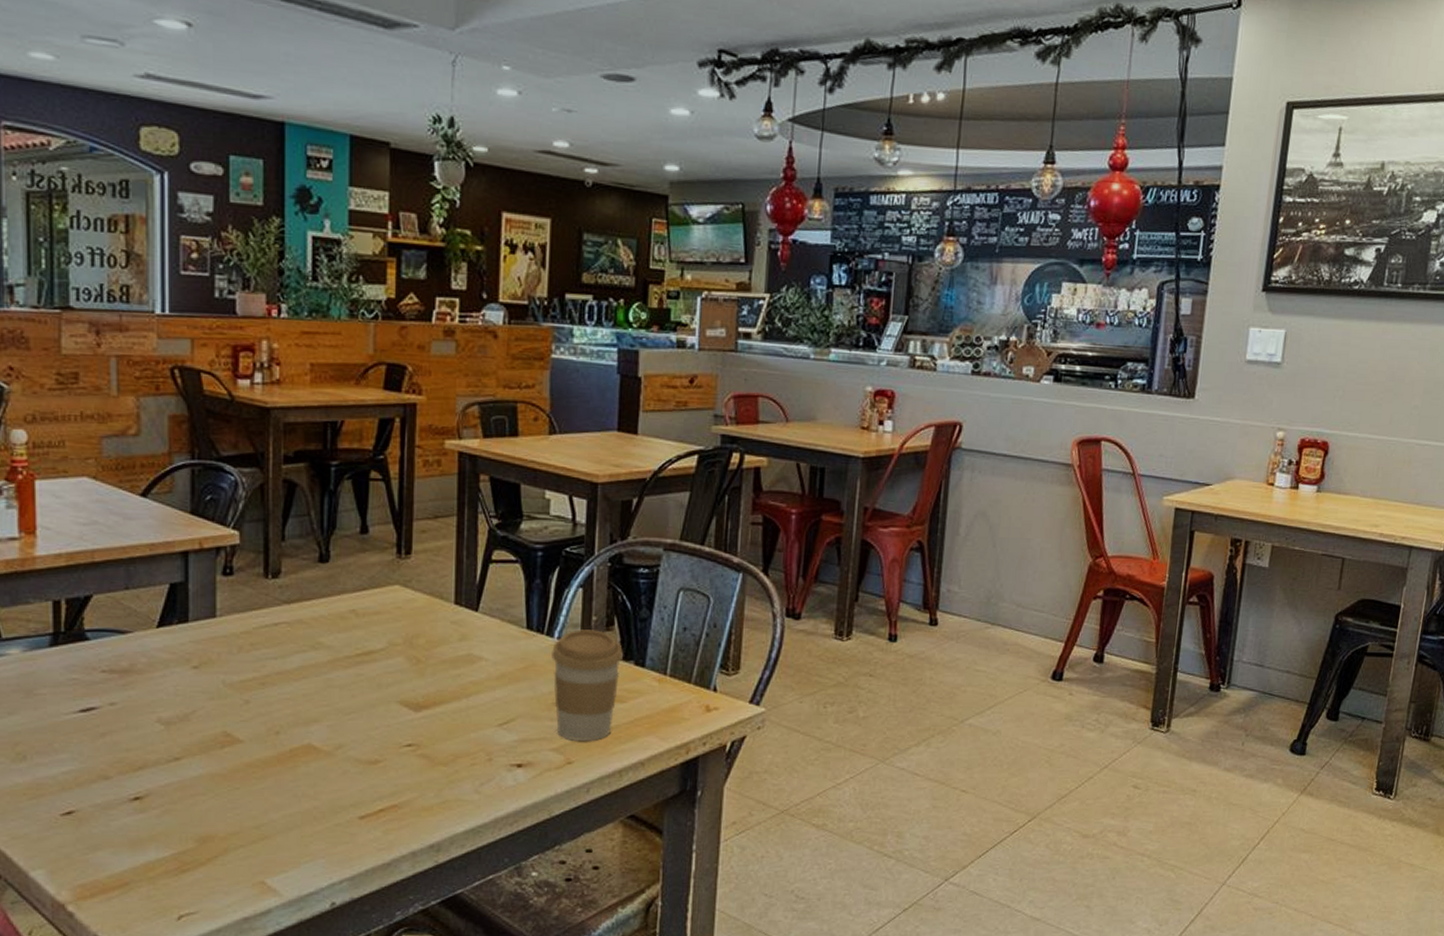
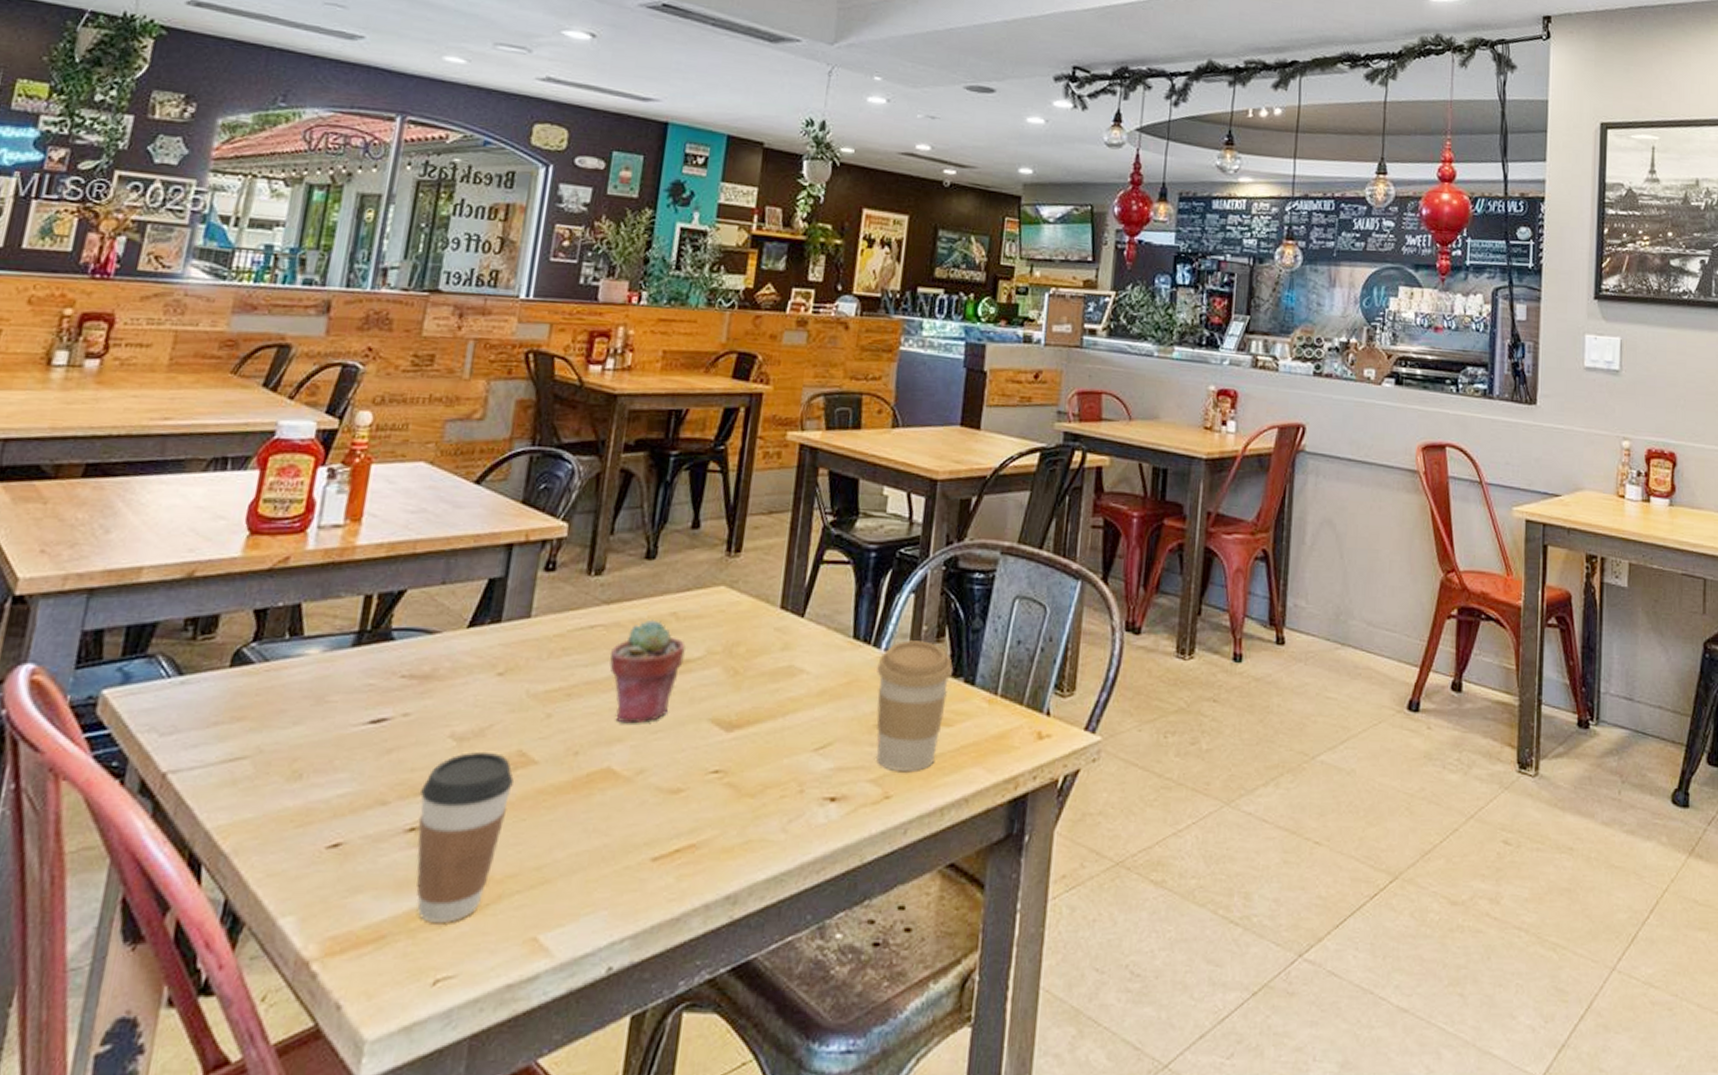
coffee cup: none [137,734,223,872] -> present [416,752,514,923]
potted succulent: none [298,616,368,707] -> present [610,619,686,724]

